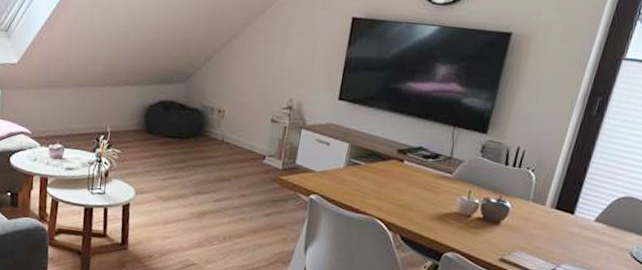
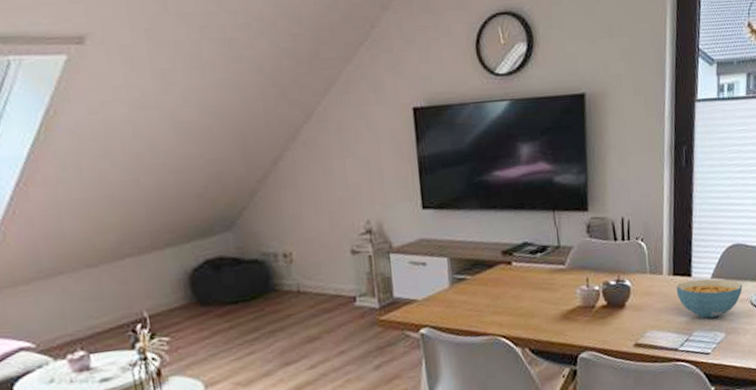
cereal bowl: none [554,217,626,257] -> present [676,278,743,319]

